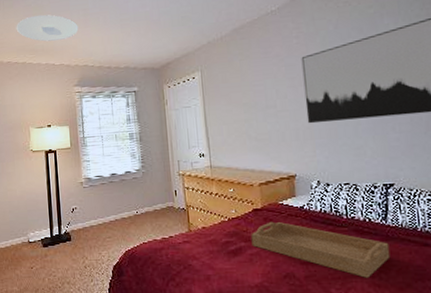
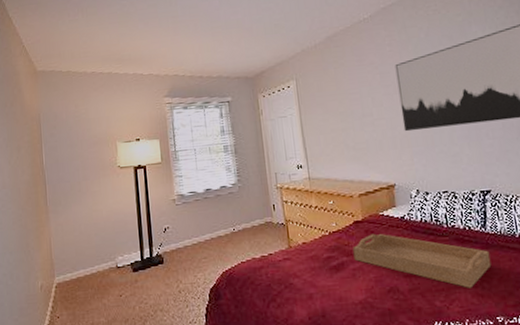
ceiling light: present [16,14,79,42] -> none [100,22,168,51]

